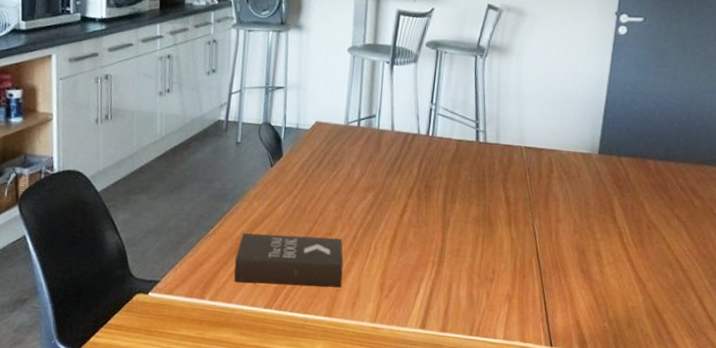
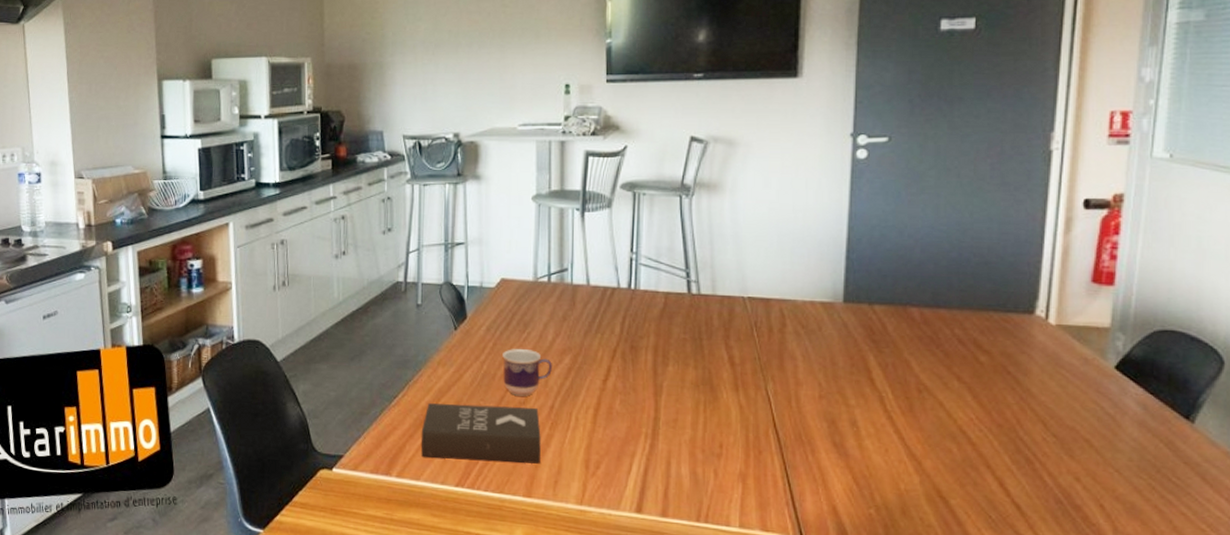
cup: none [312,185,357,228] -> present [502,348,552,396]

